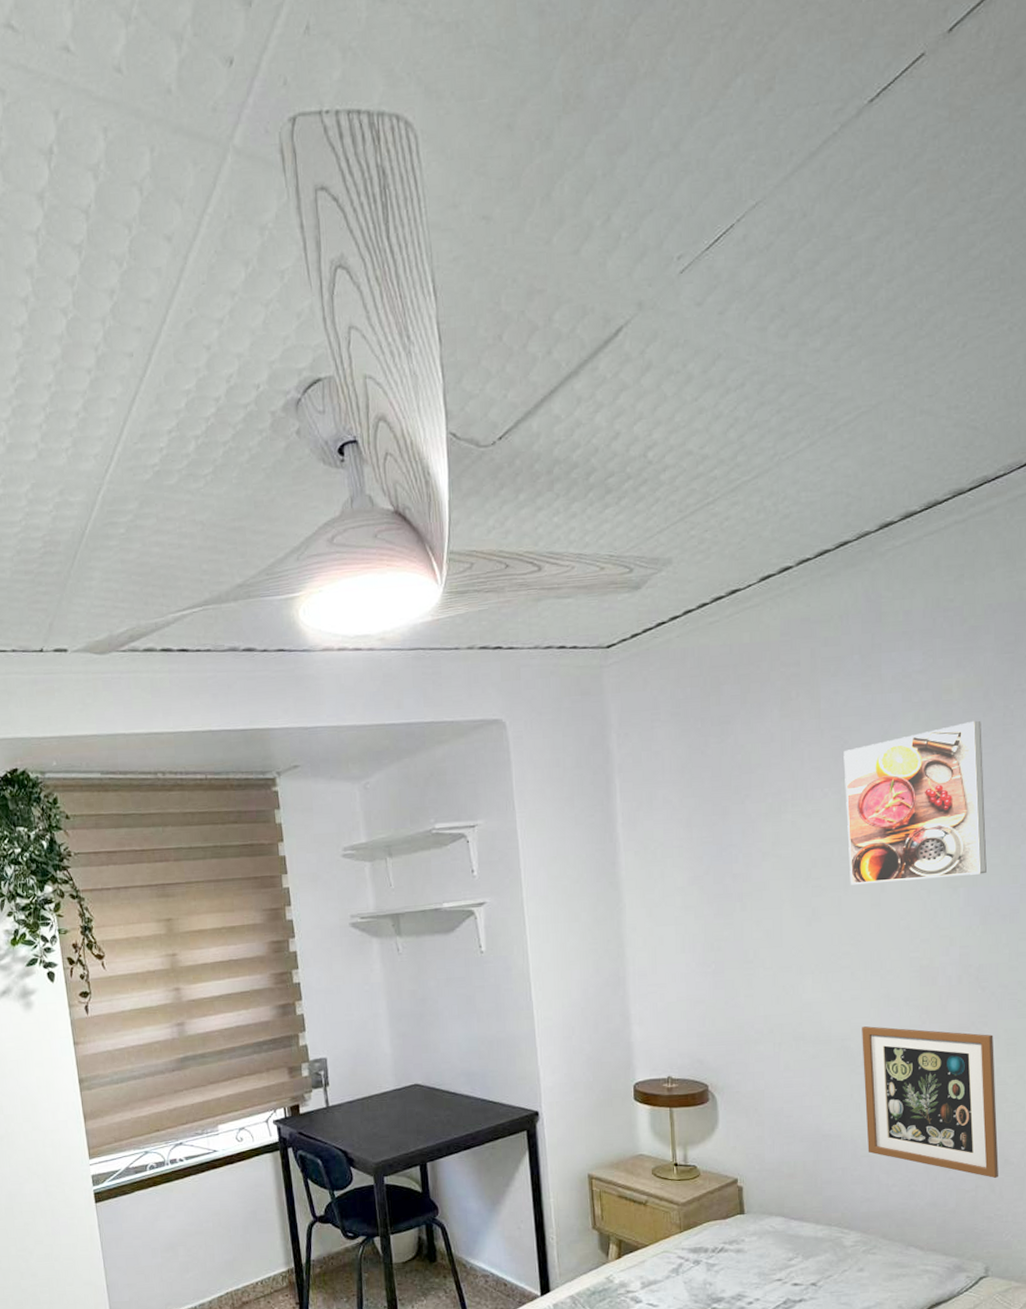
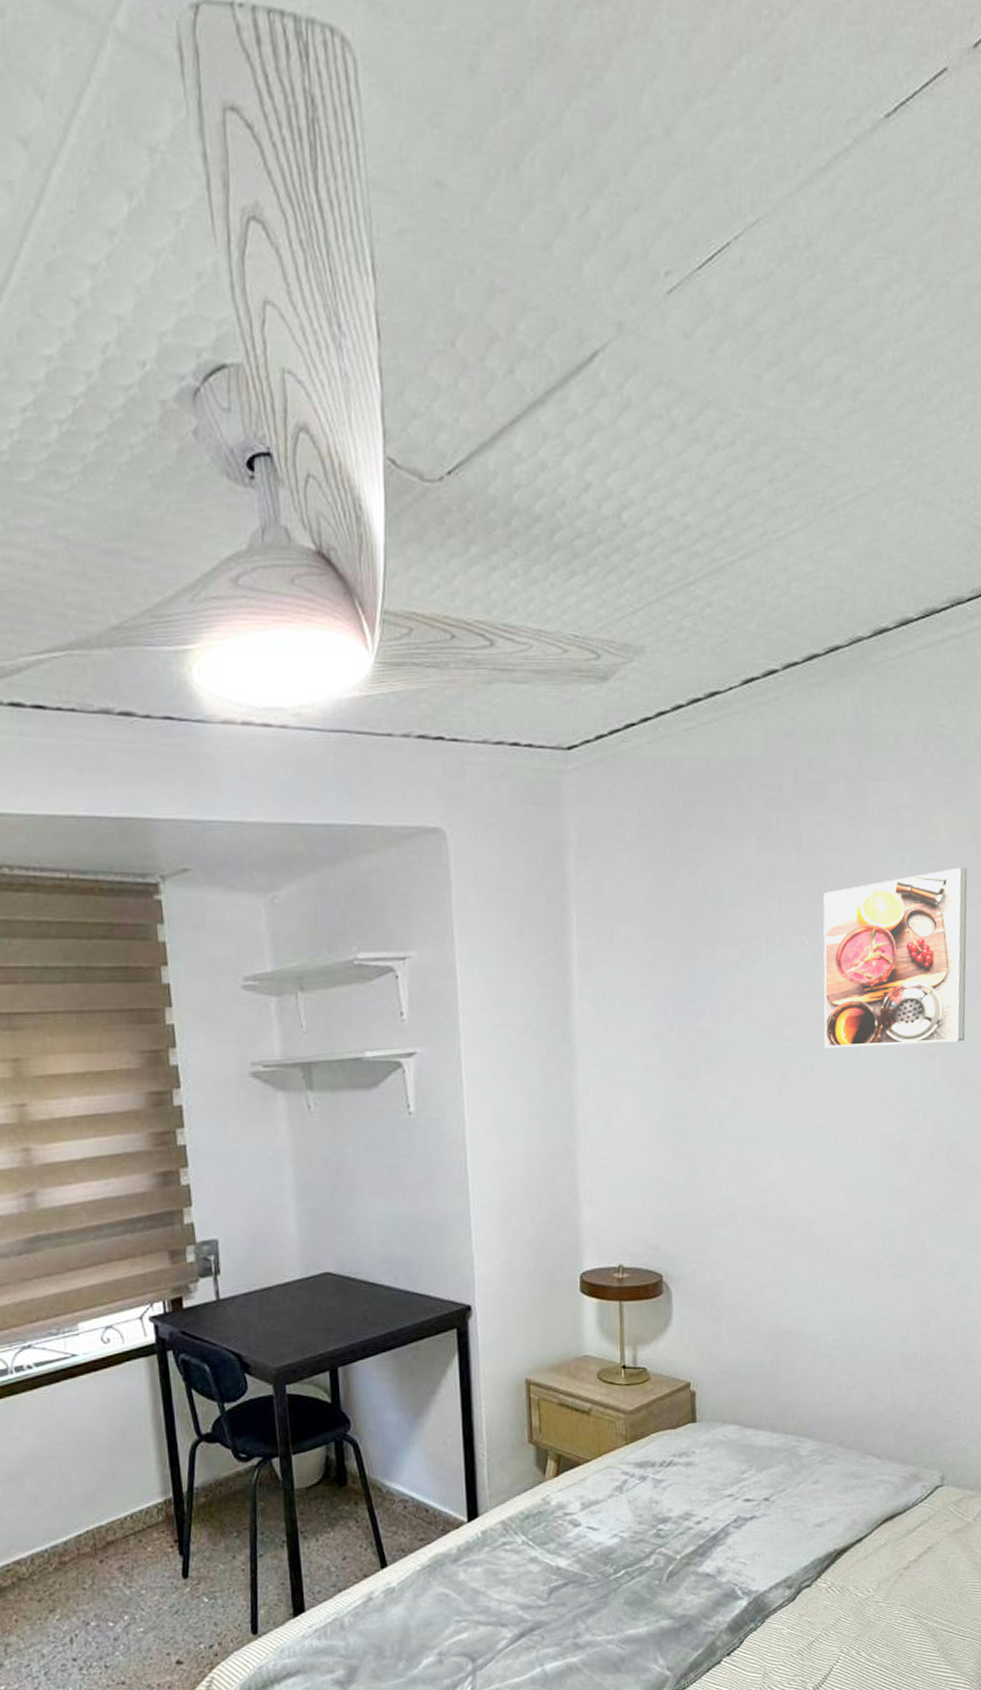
picture frame: present [862,1026,999,1178] -> none [828,1210,962,1378]

